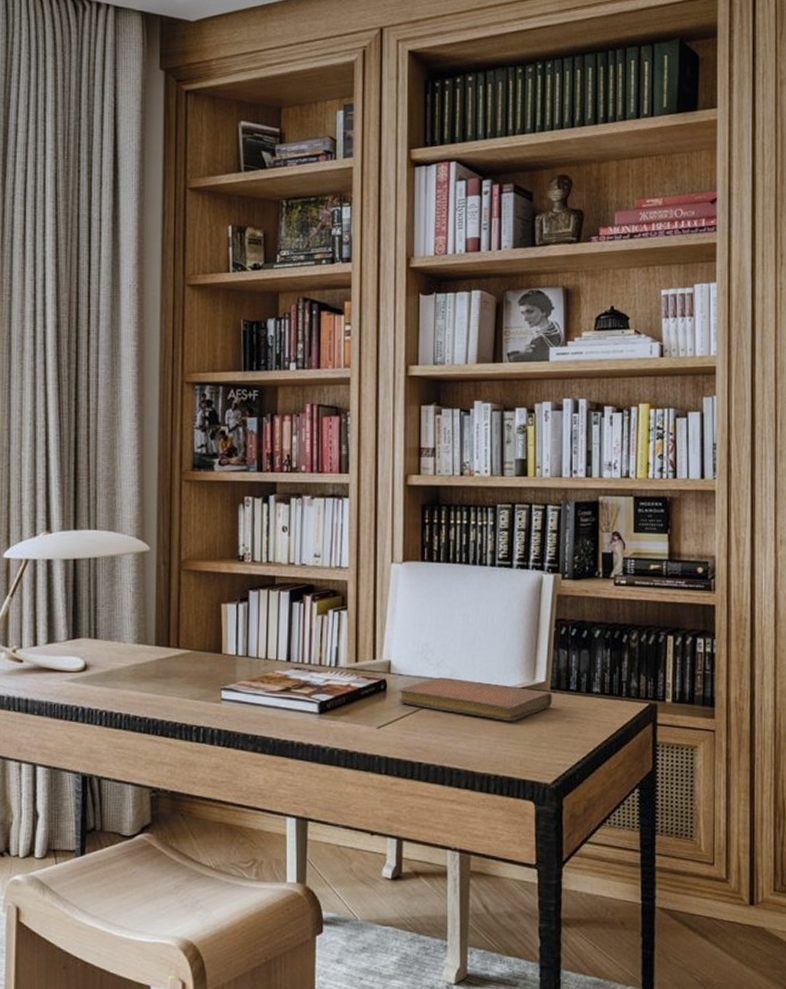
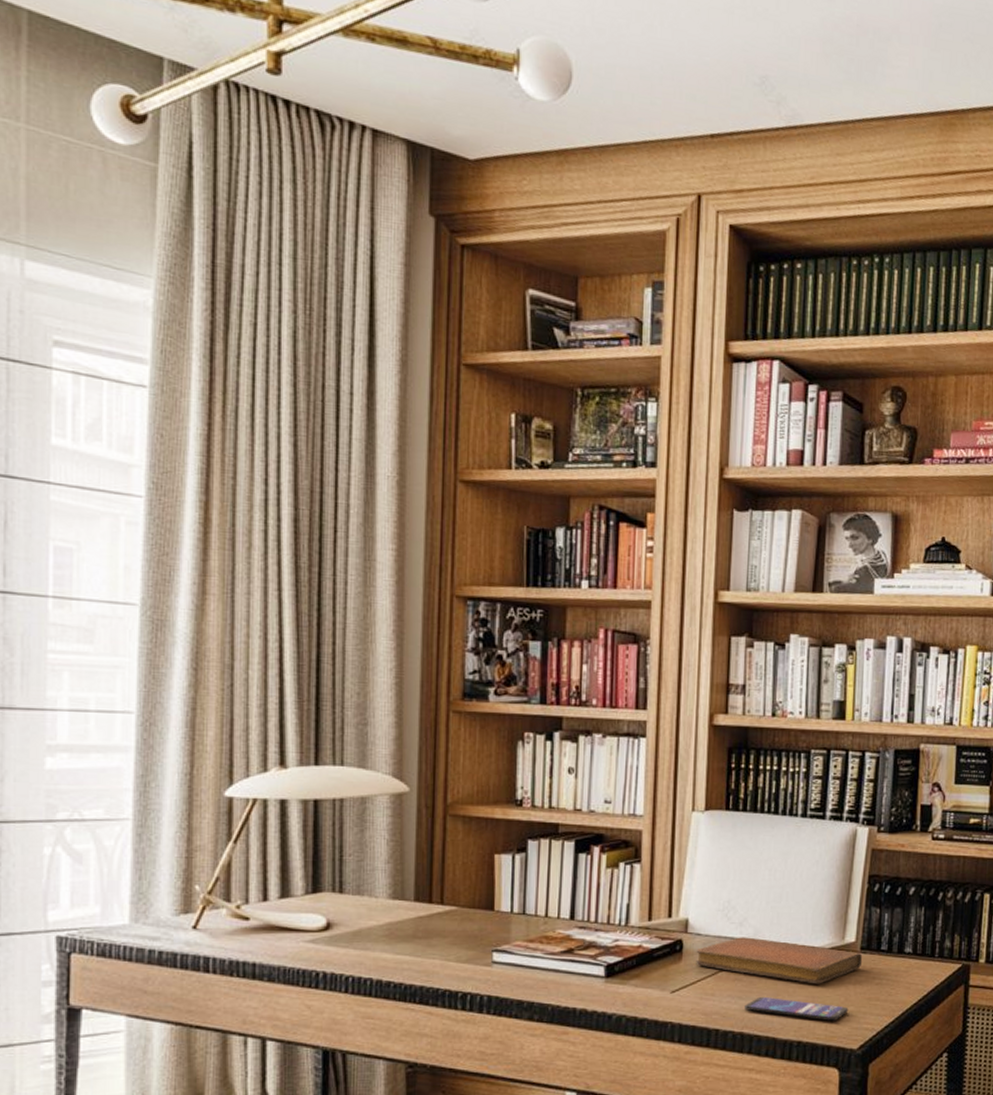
smartphone: none [444,732,542,757] -> present [745,996,849,1022]

